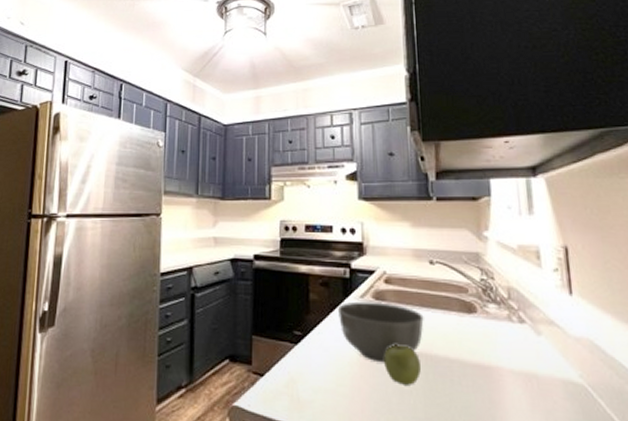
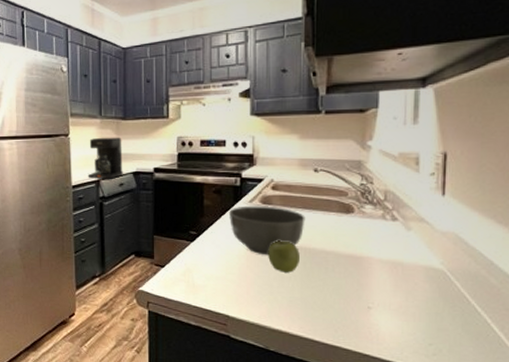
coffee maker: none [179,218,219,266] -> present [88,137,123,179]

